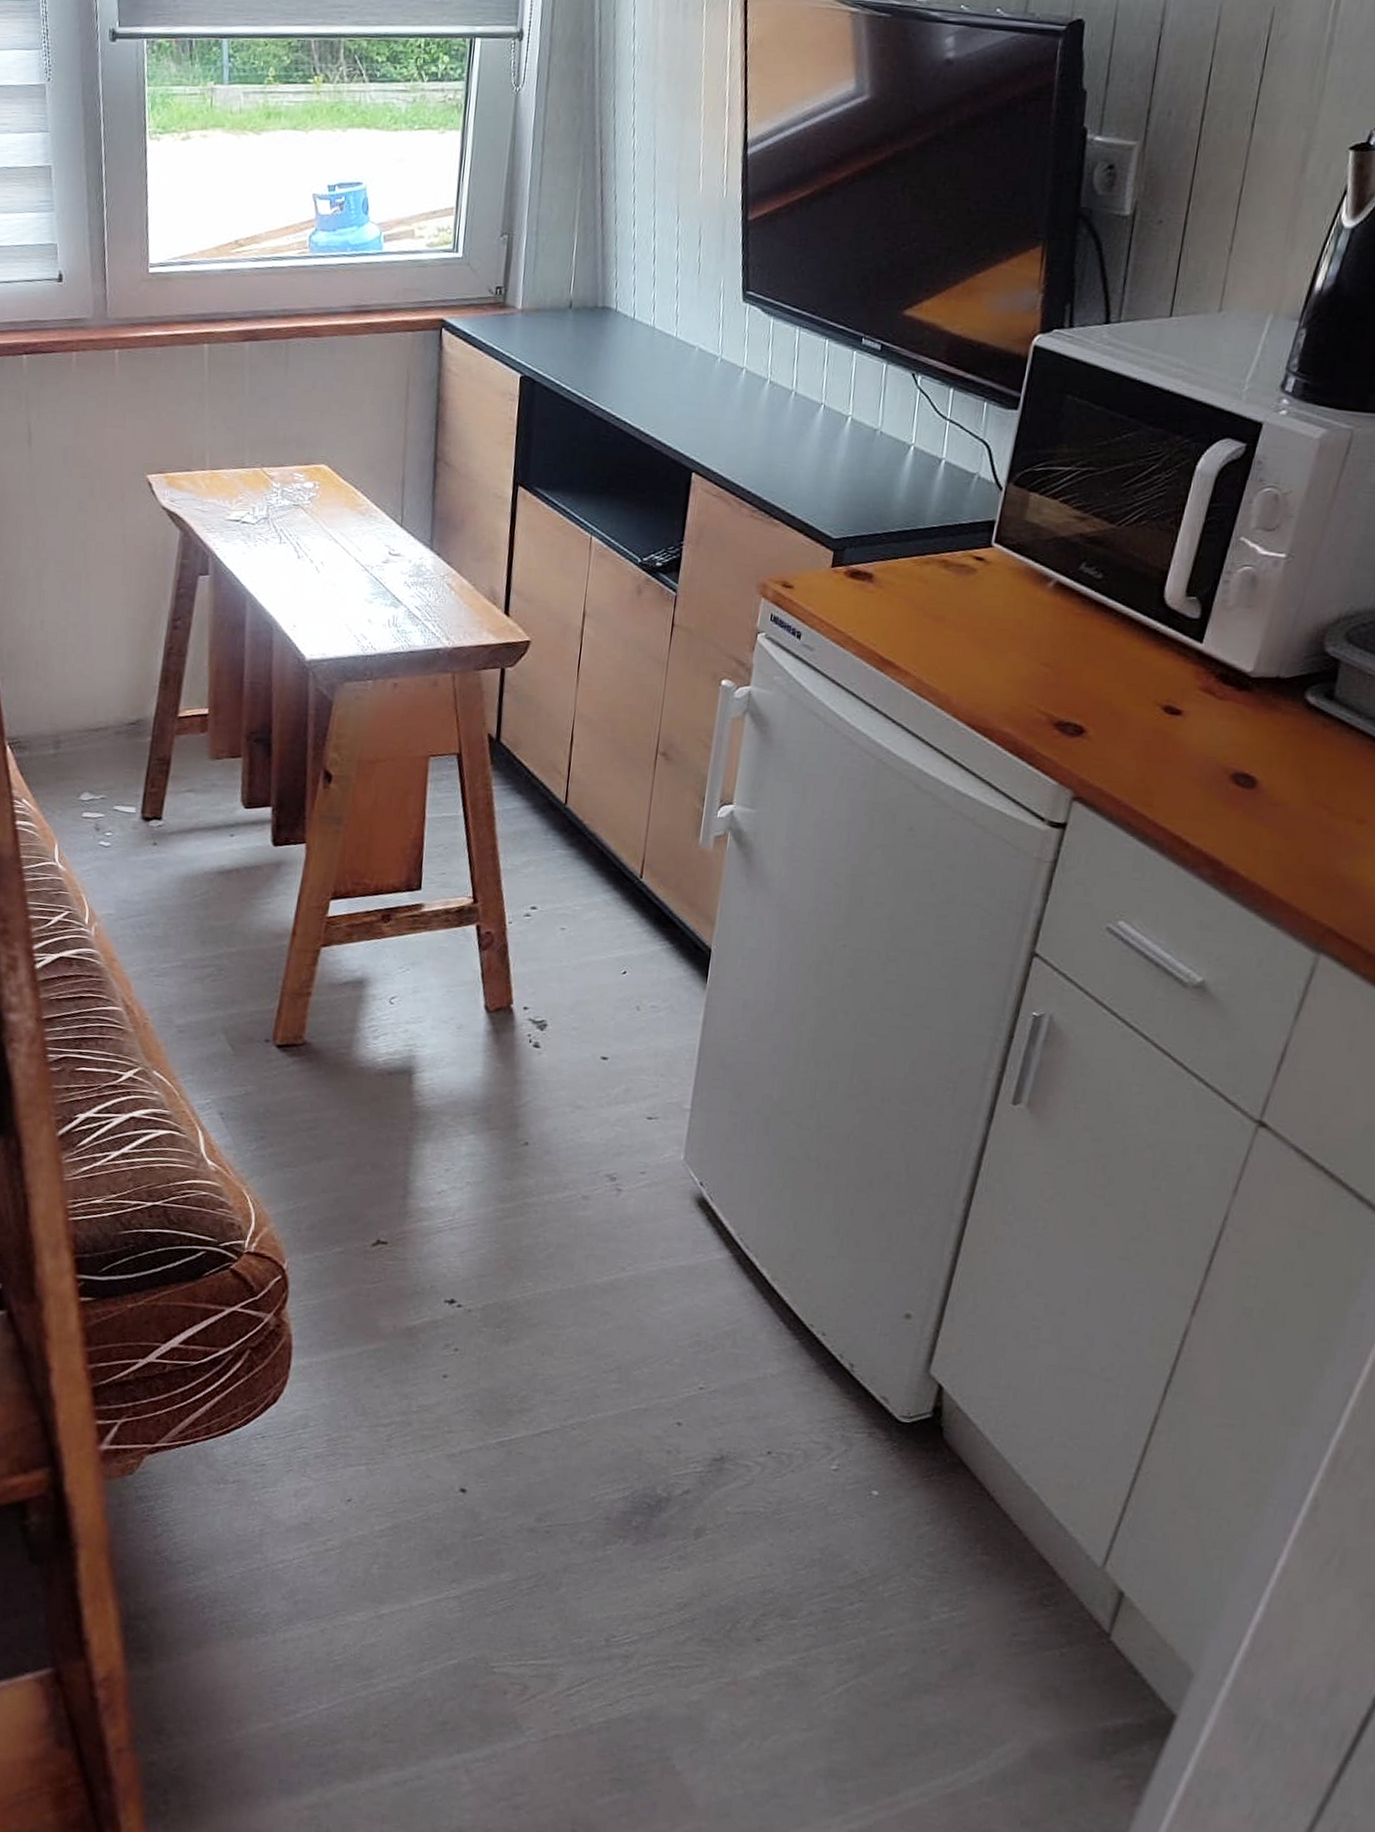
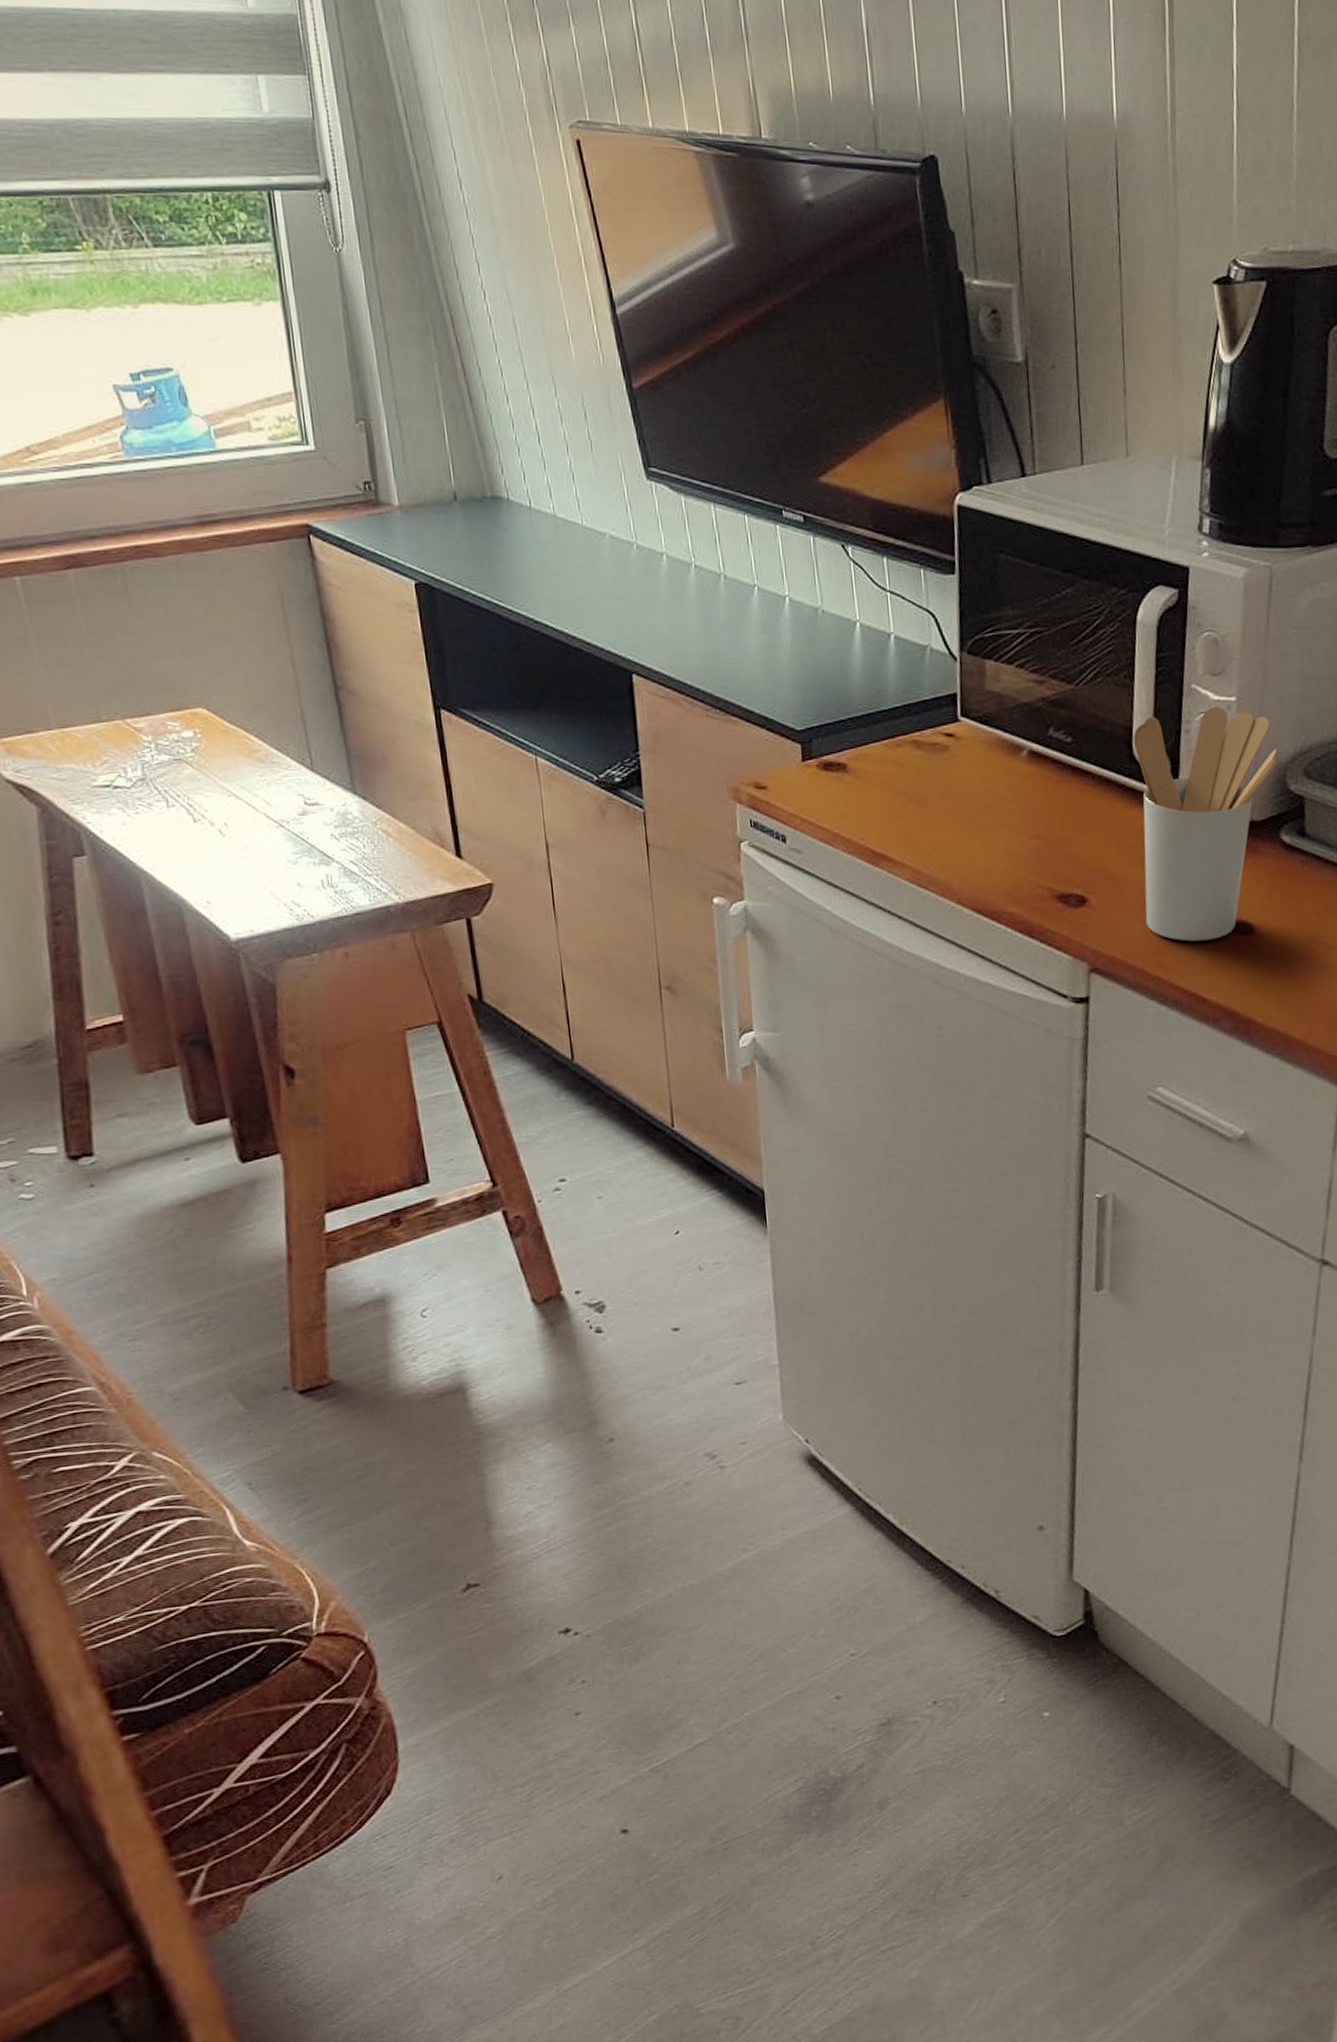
utensil holder: none [1141,561,1322,788] -> present [1133,706,1279,942]

